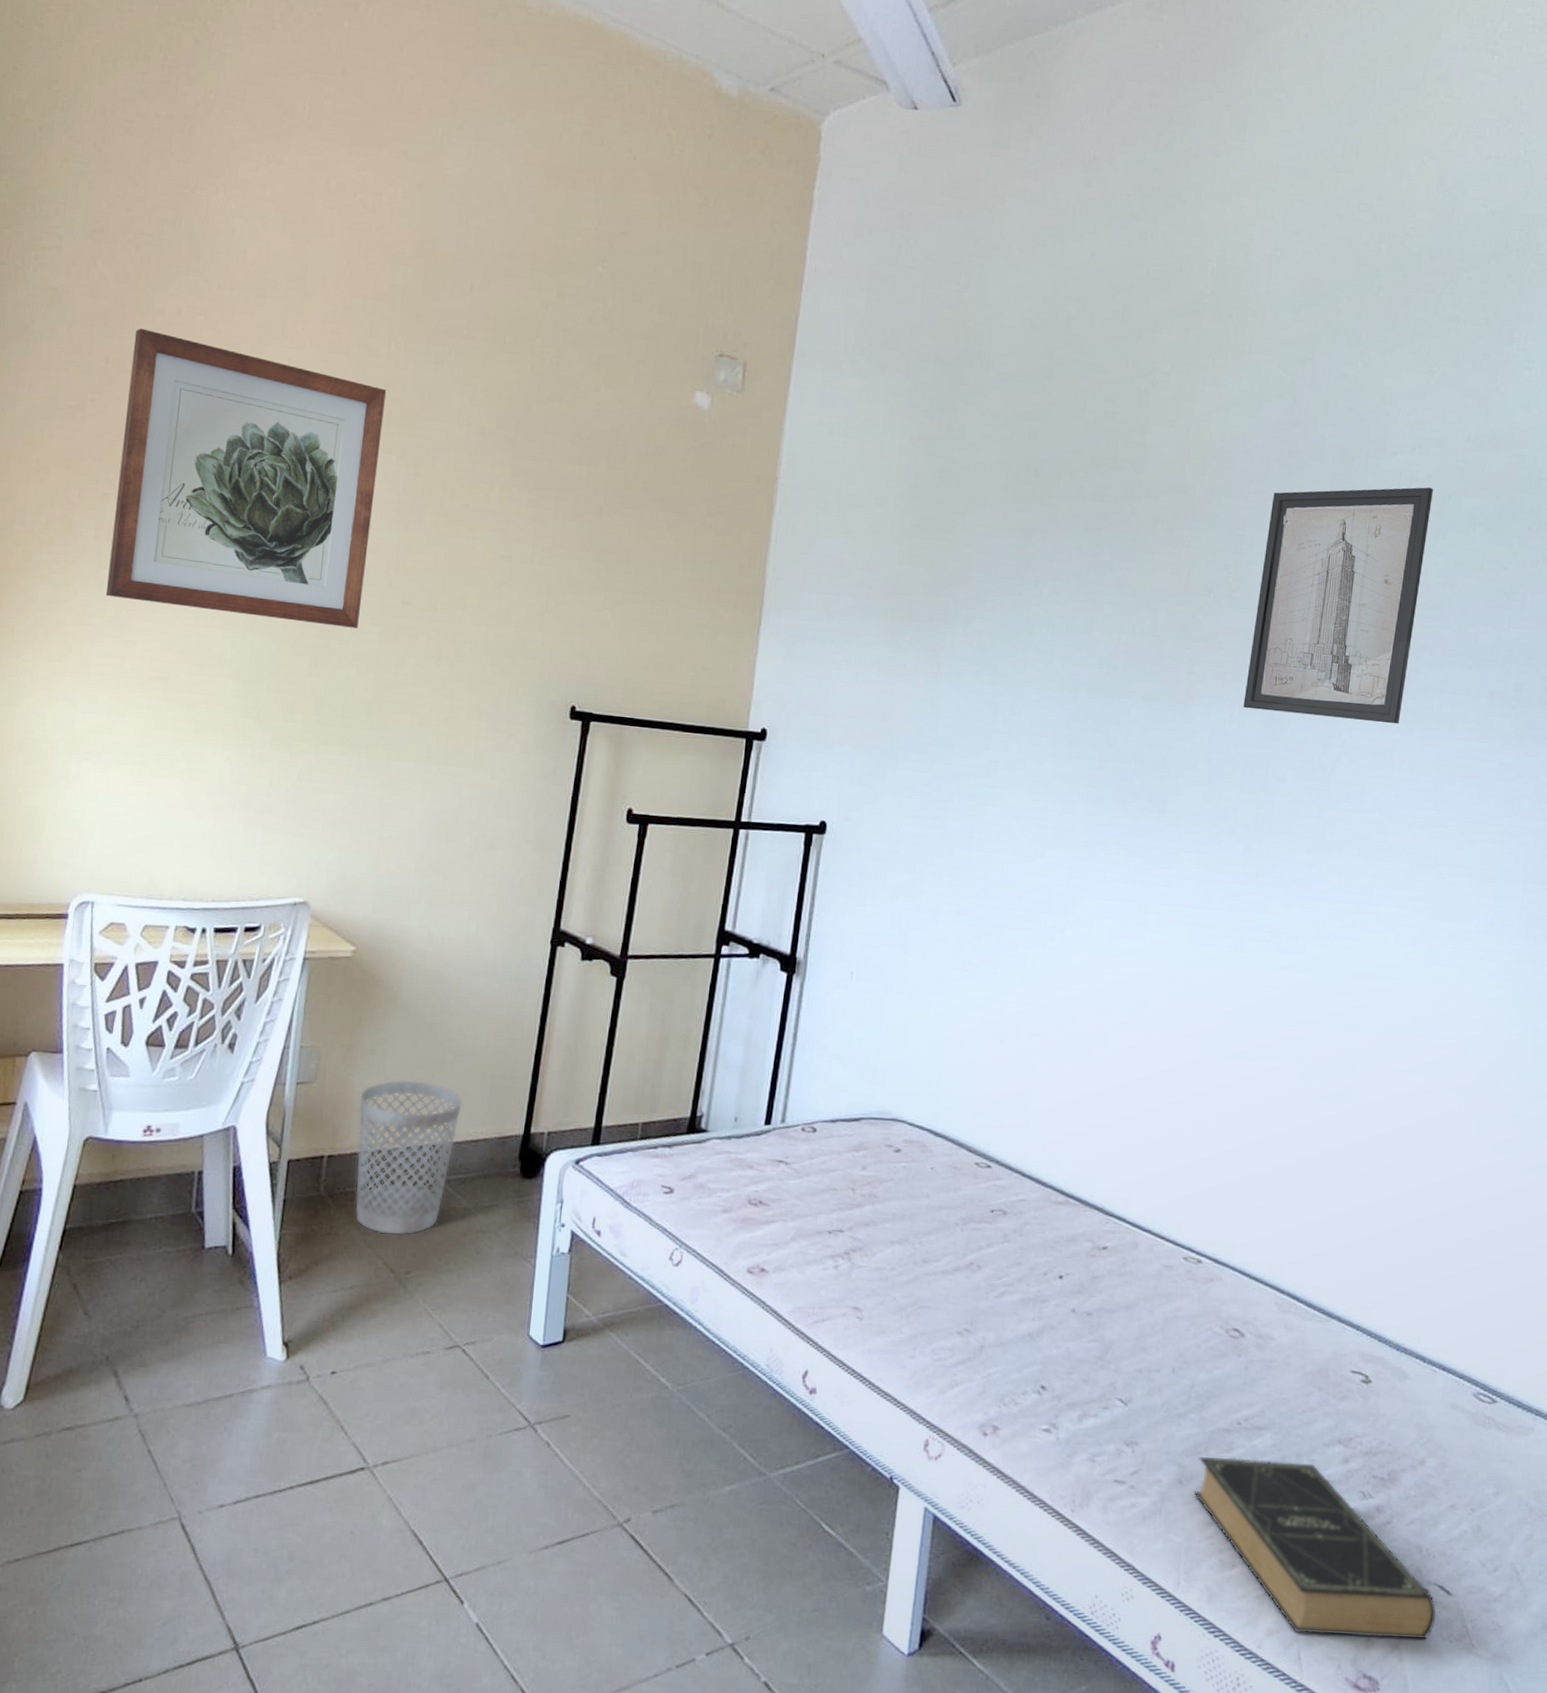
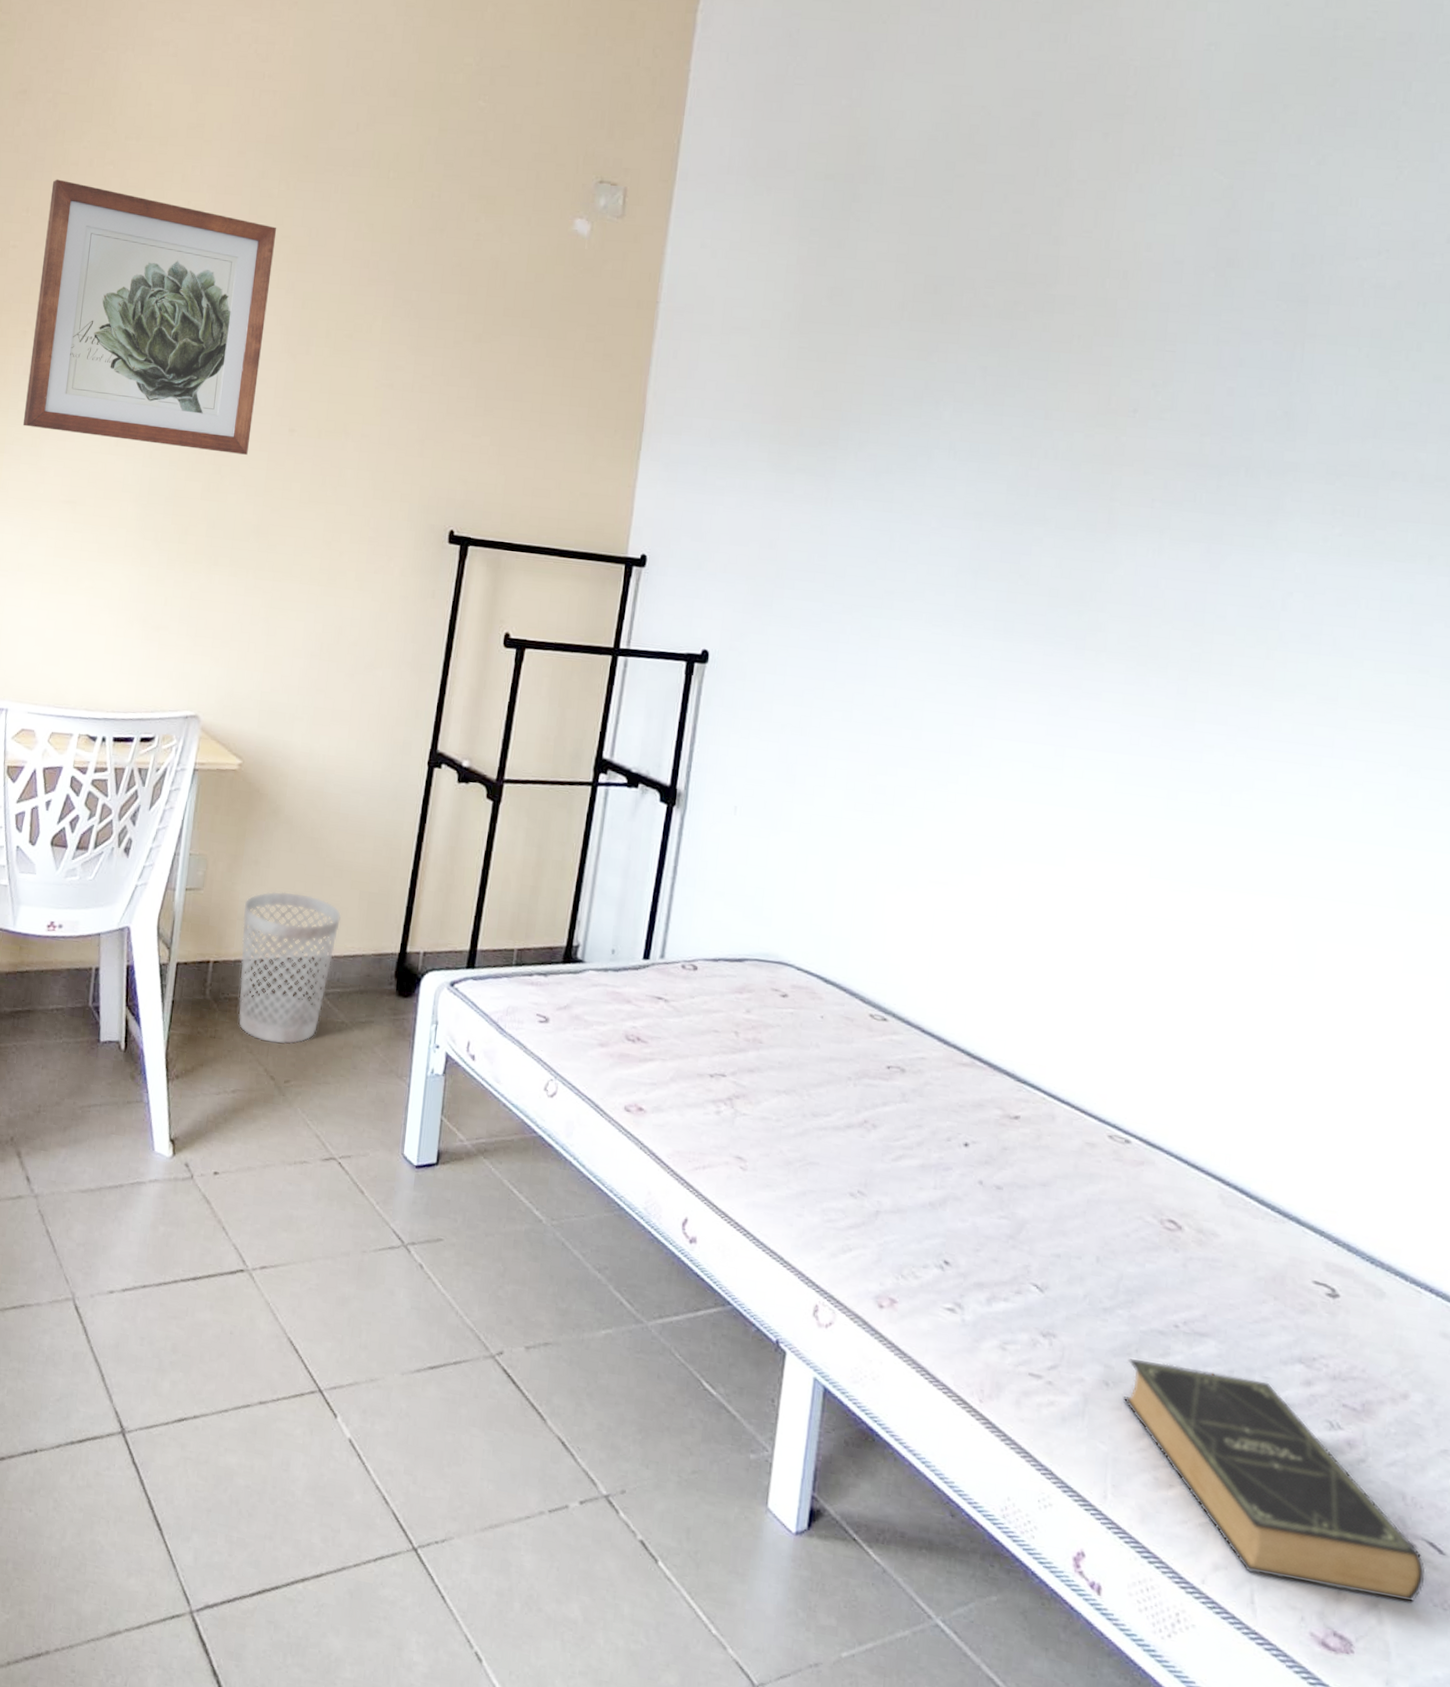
wall art: present [1243,487,1433,725] -> none [1175,294,1404,558]

